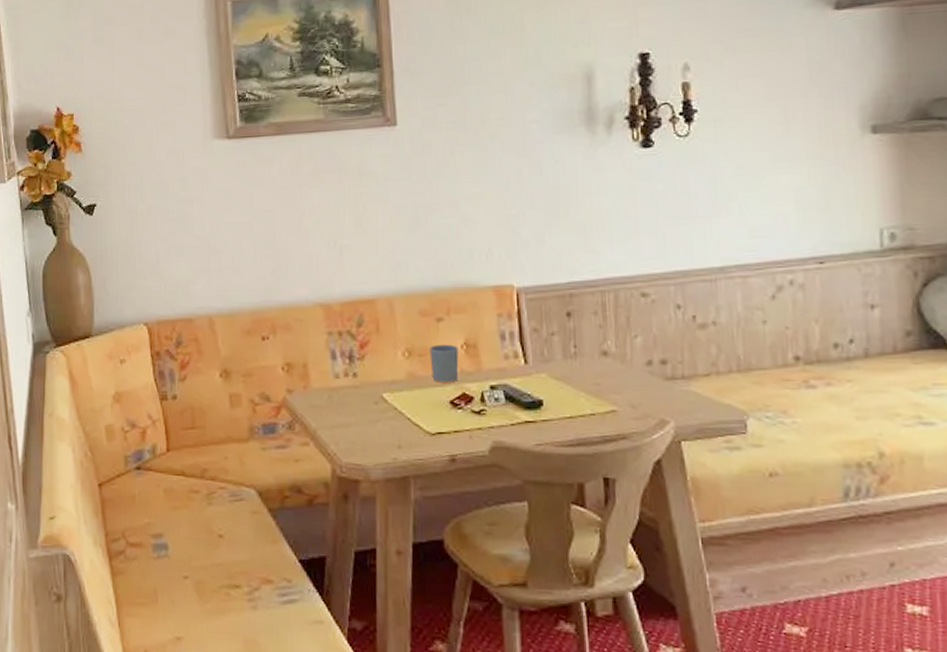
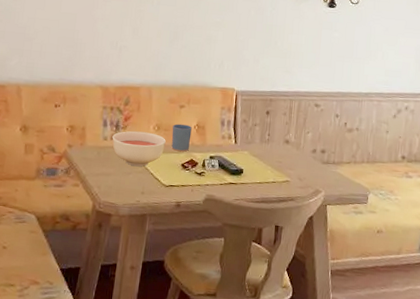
bowl: none [346,361,423,411] -> present [112,131,166,167]

